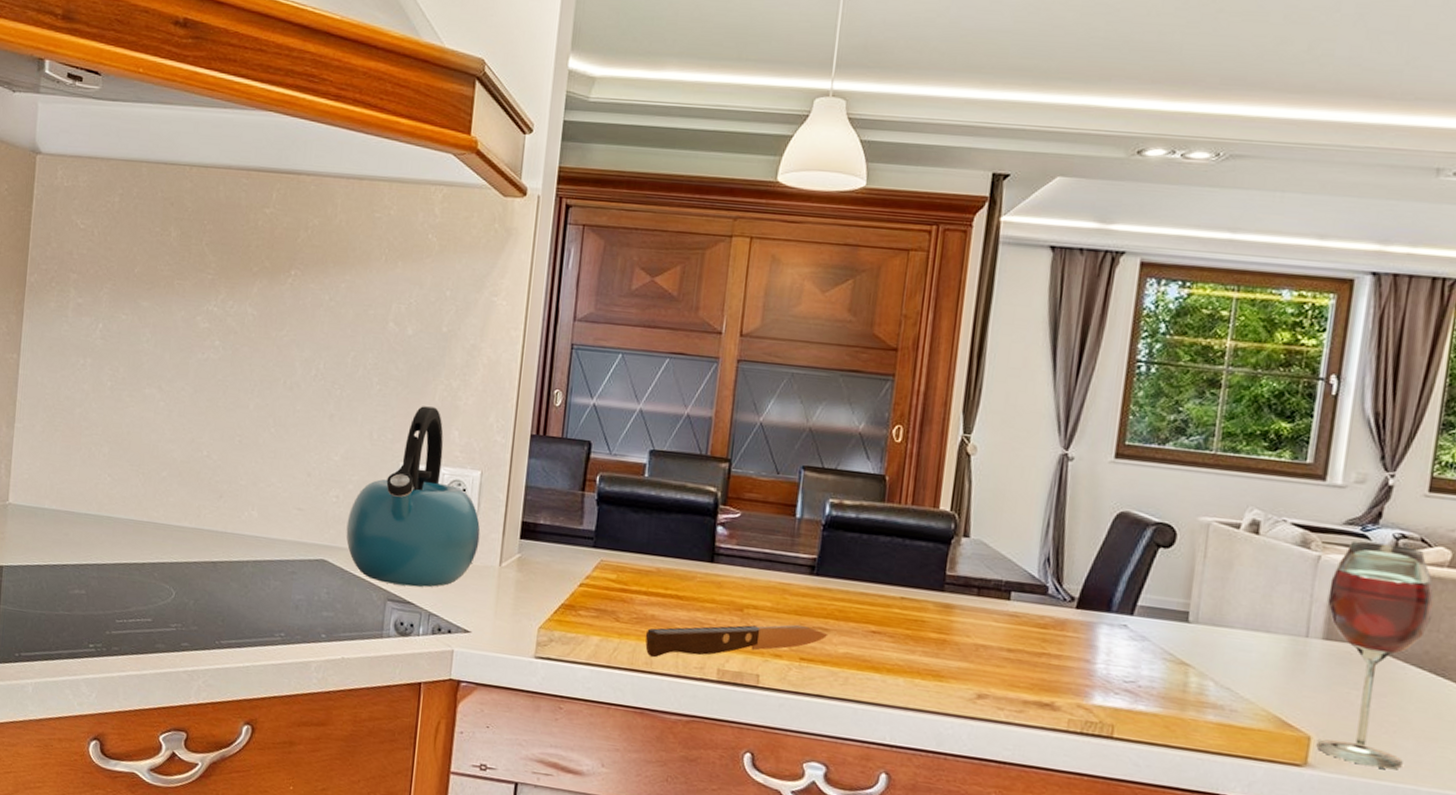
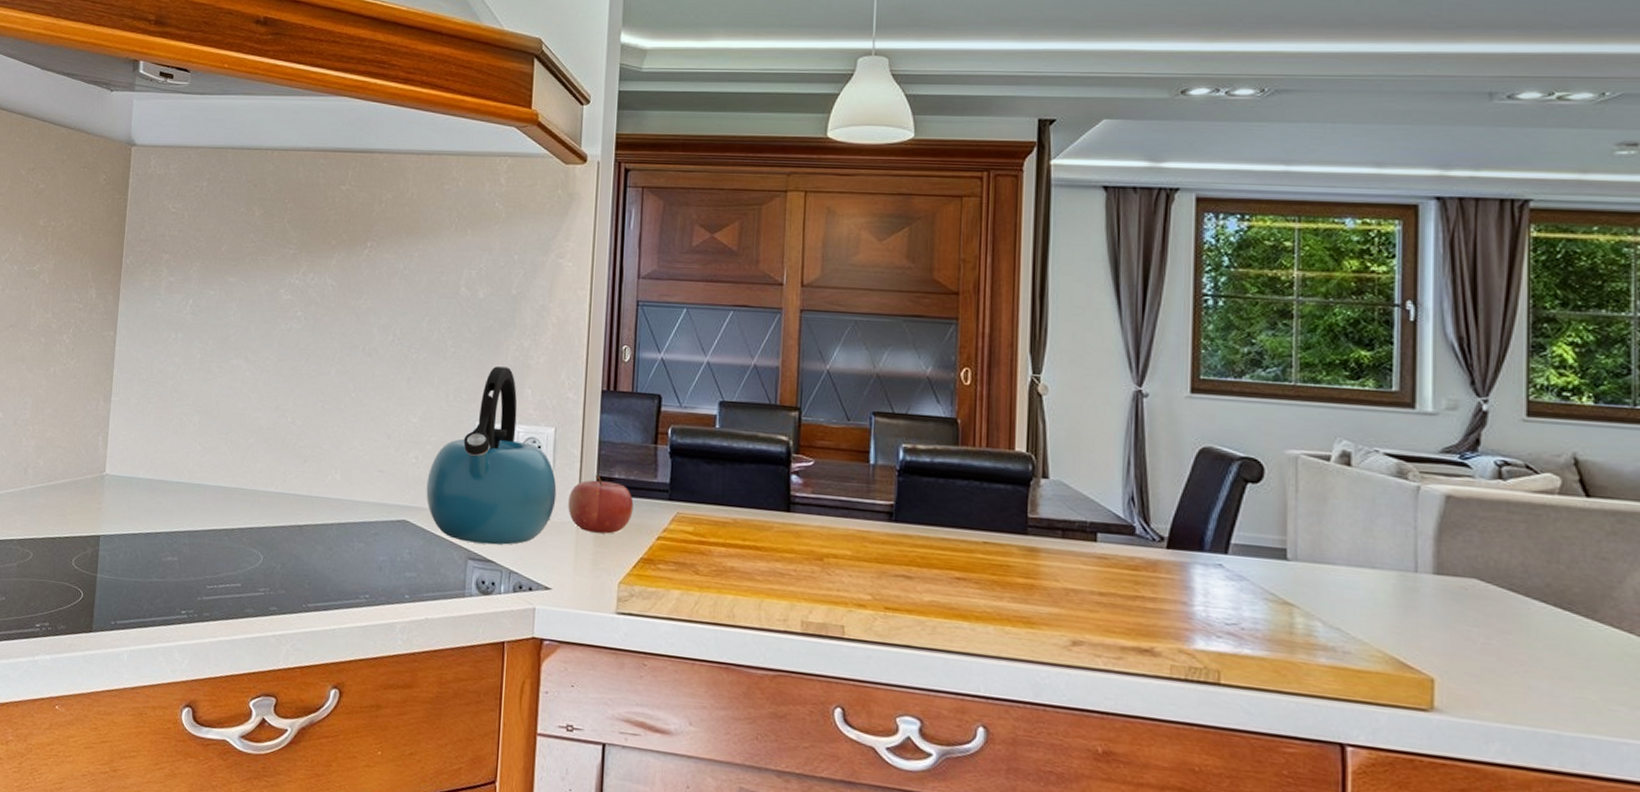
fruit: none [491,520,558,579] -> present [568,475,634,534]
kitchen knife: present [645,624,829,658] -> none [725,573,912,611]
wineglass: present [1317,540,1434,770] -> none [1433,469,1550,713]

